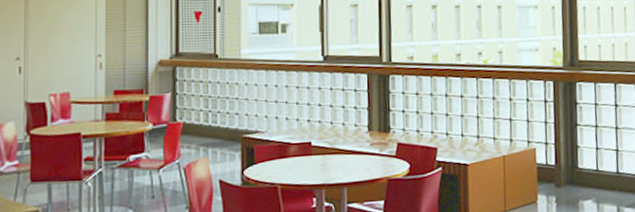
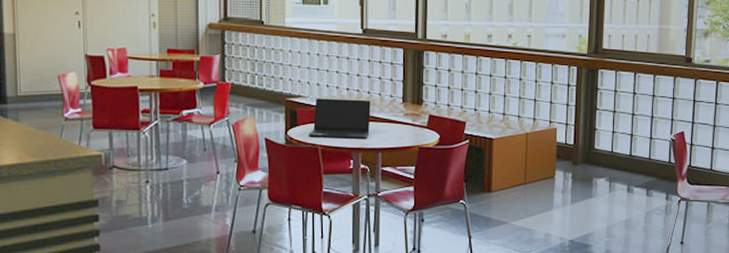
laptop: none [267,131,334,176] -> present [309,98,371,138]

